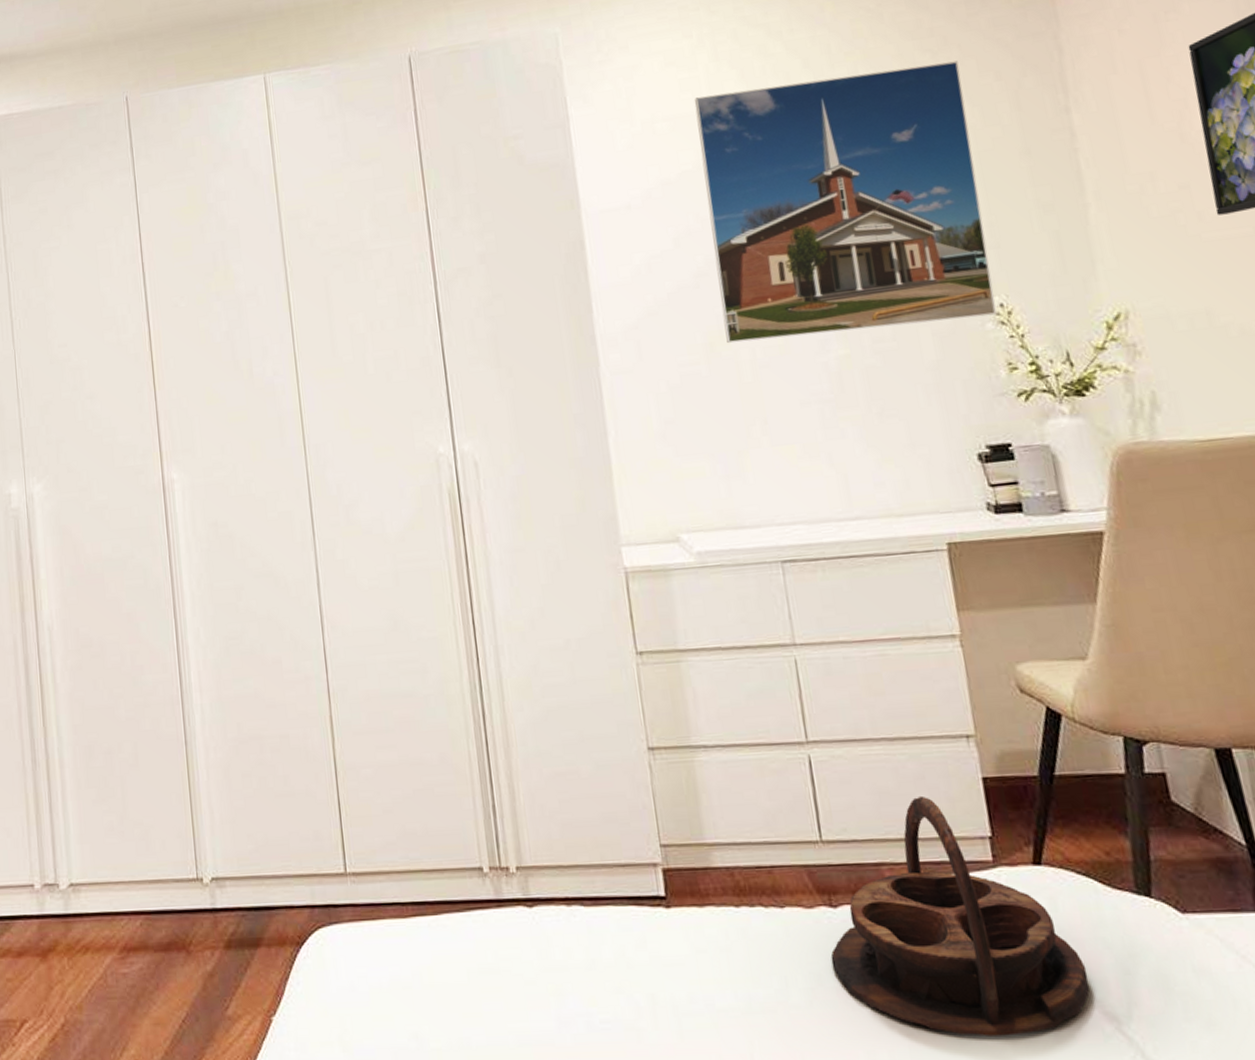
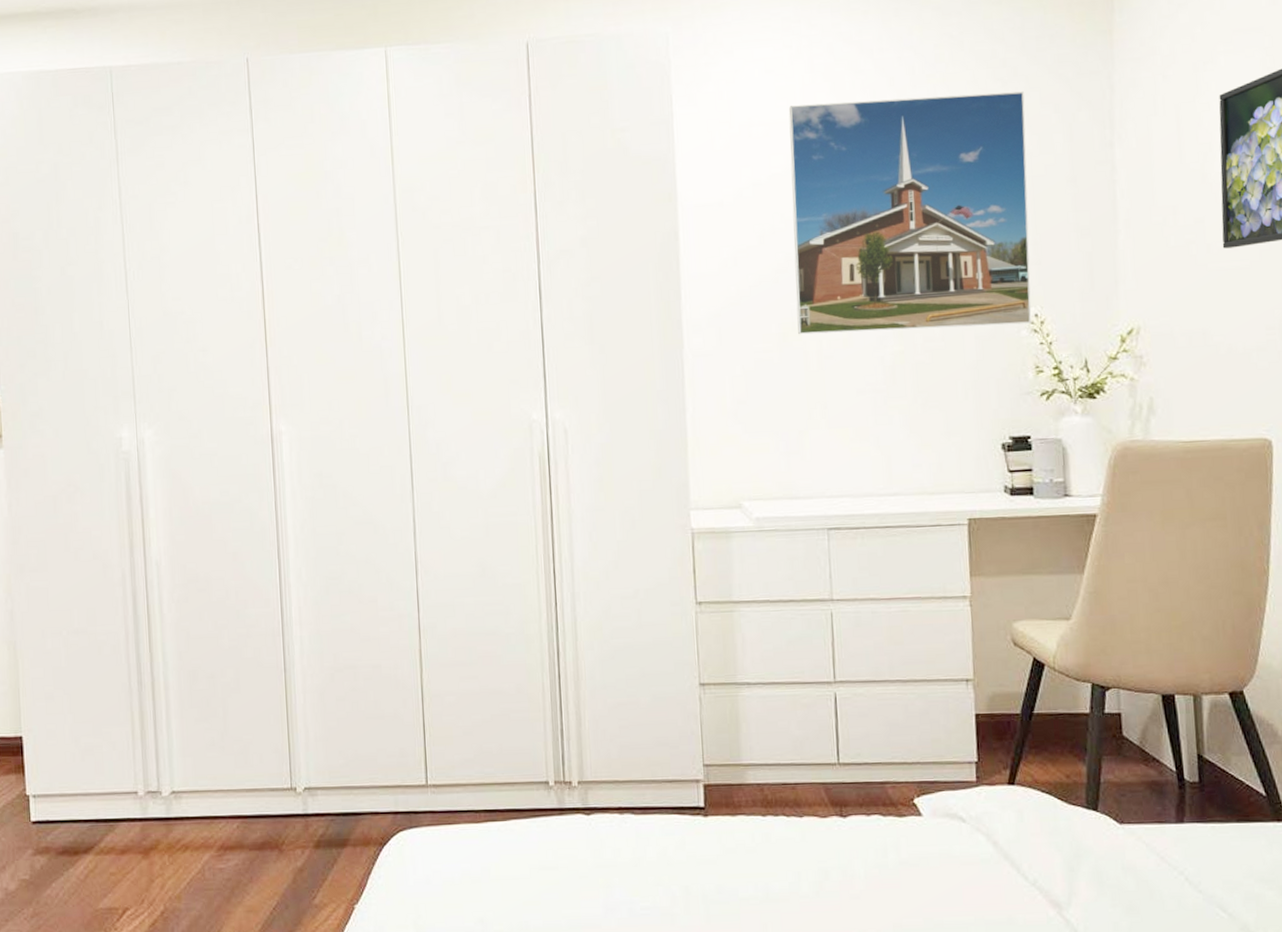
serving tray: present [830,795,1089,1037] -> none [837,728,1041,919]

